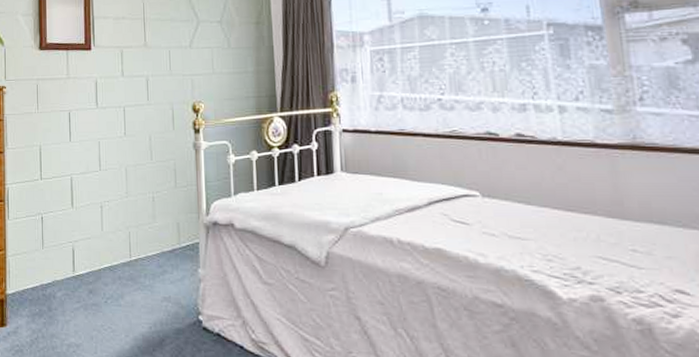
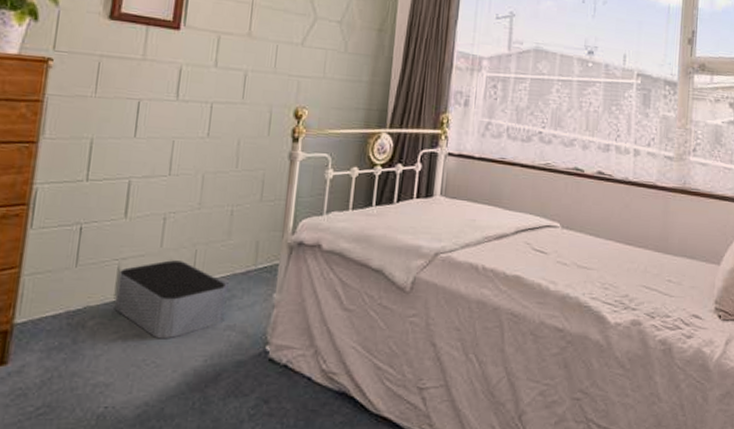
storage bin: none [73,241,159,309] -> present [114,260,227,339]

